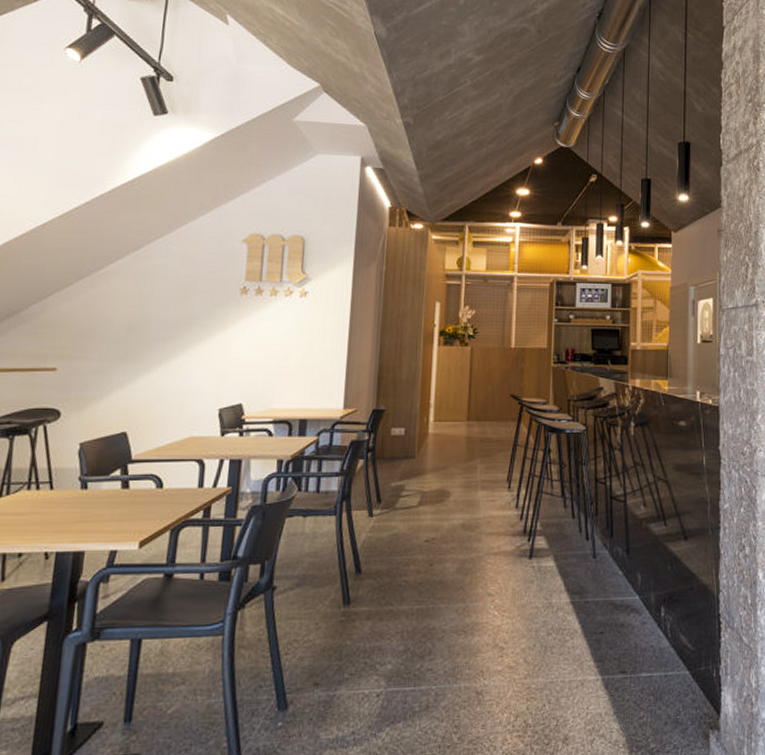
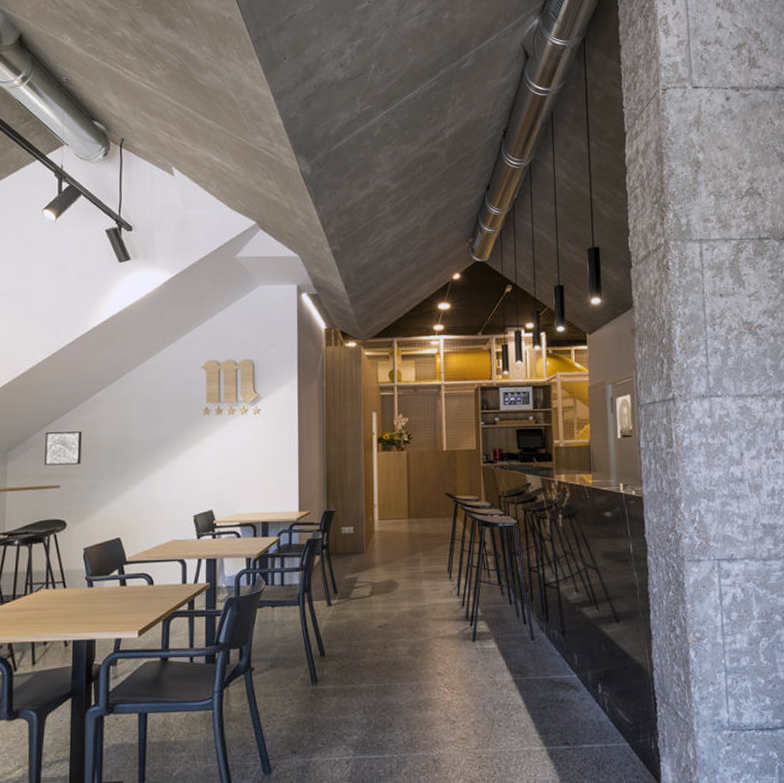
wall art: none [40,305,90,345] -> present [45,431,82,466]

